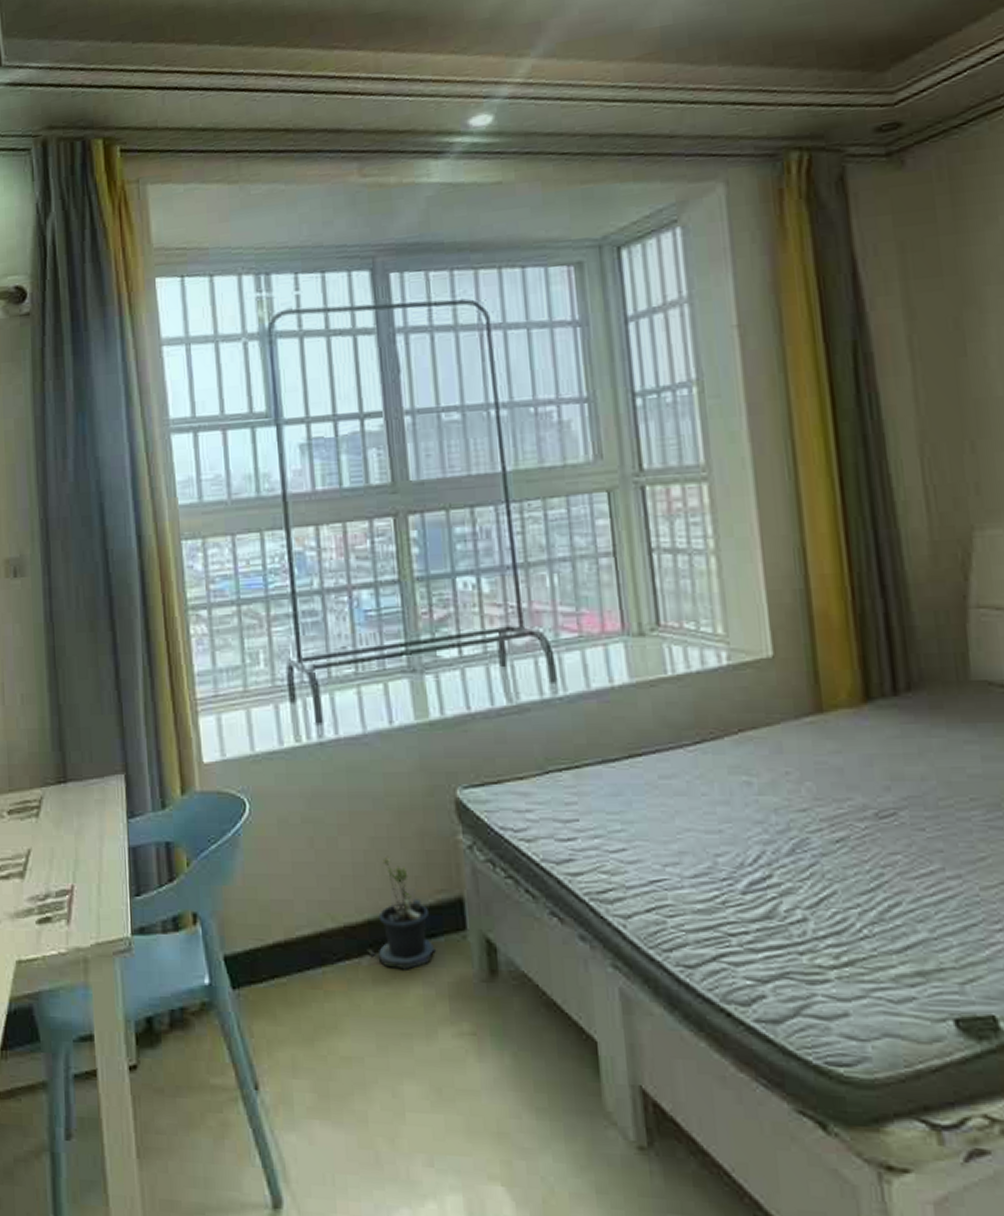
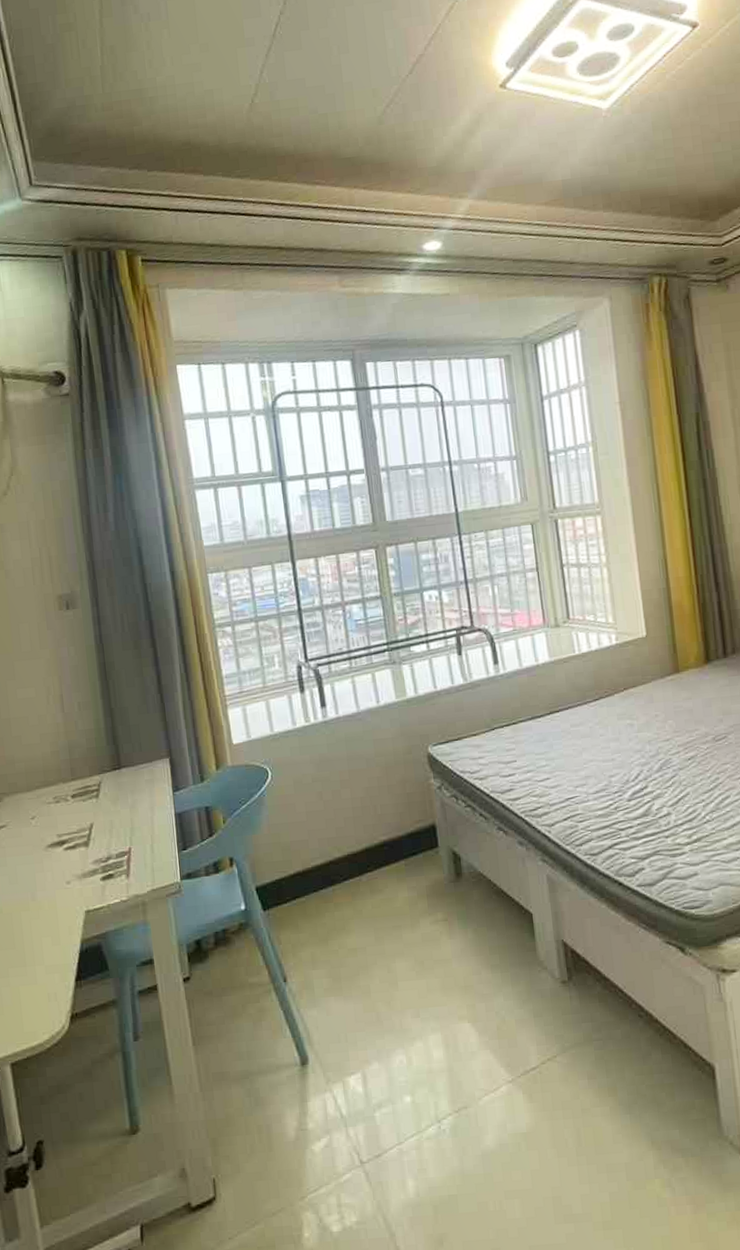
potted plant: present [366,856,437,970] -> none [365,800,417,881]

